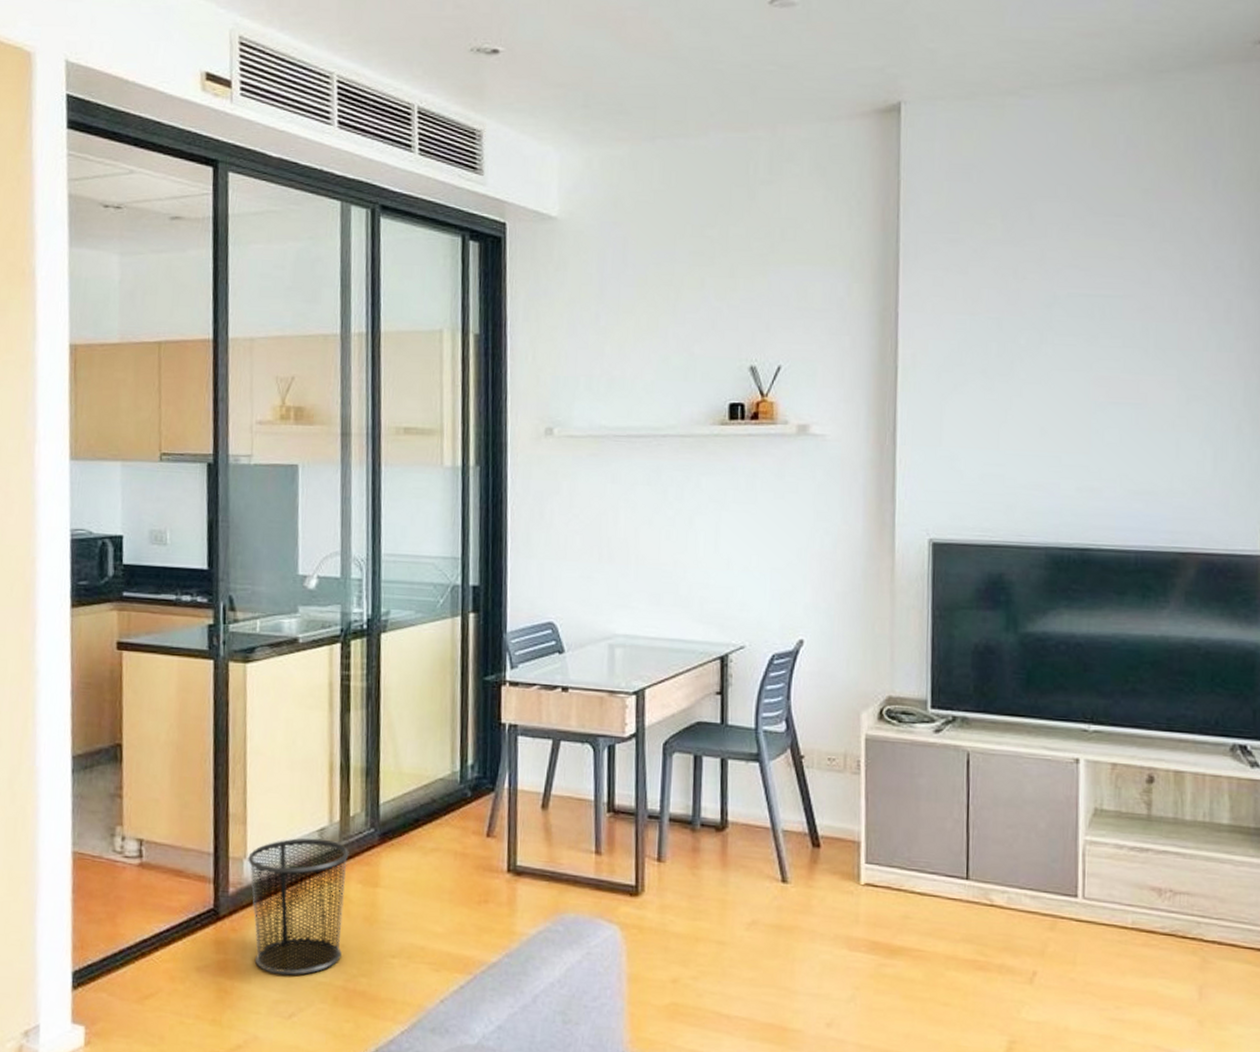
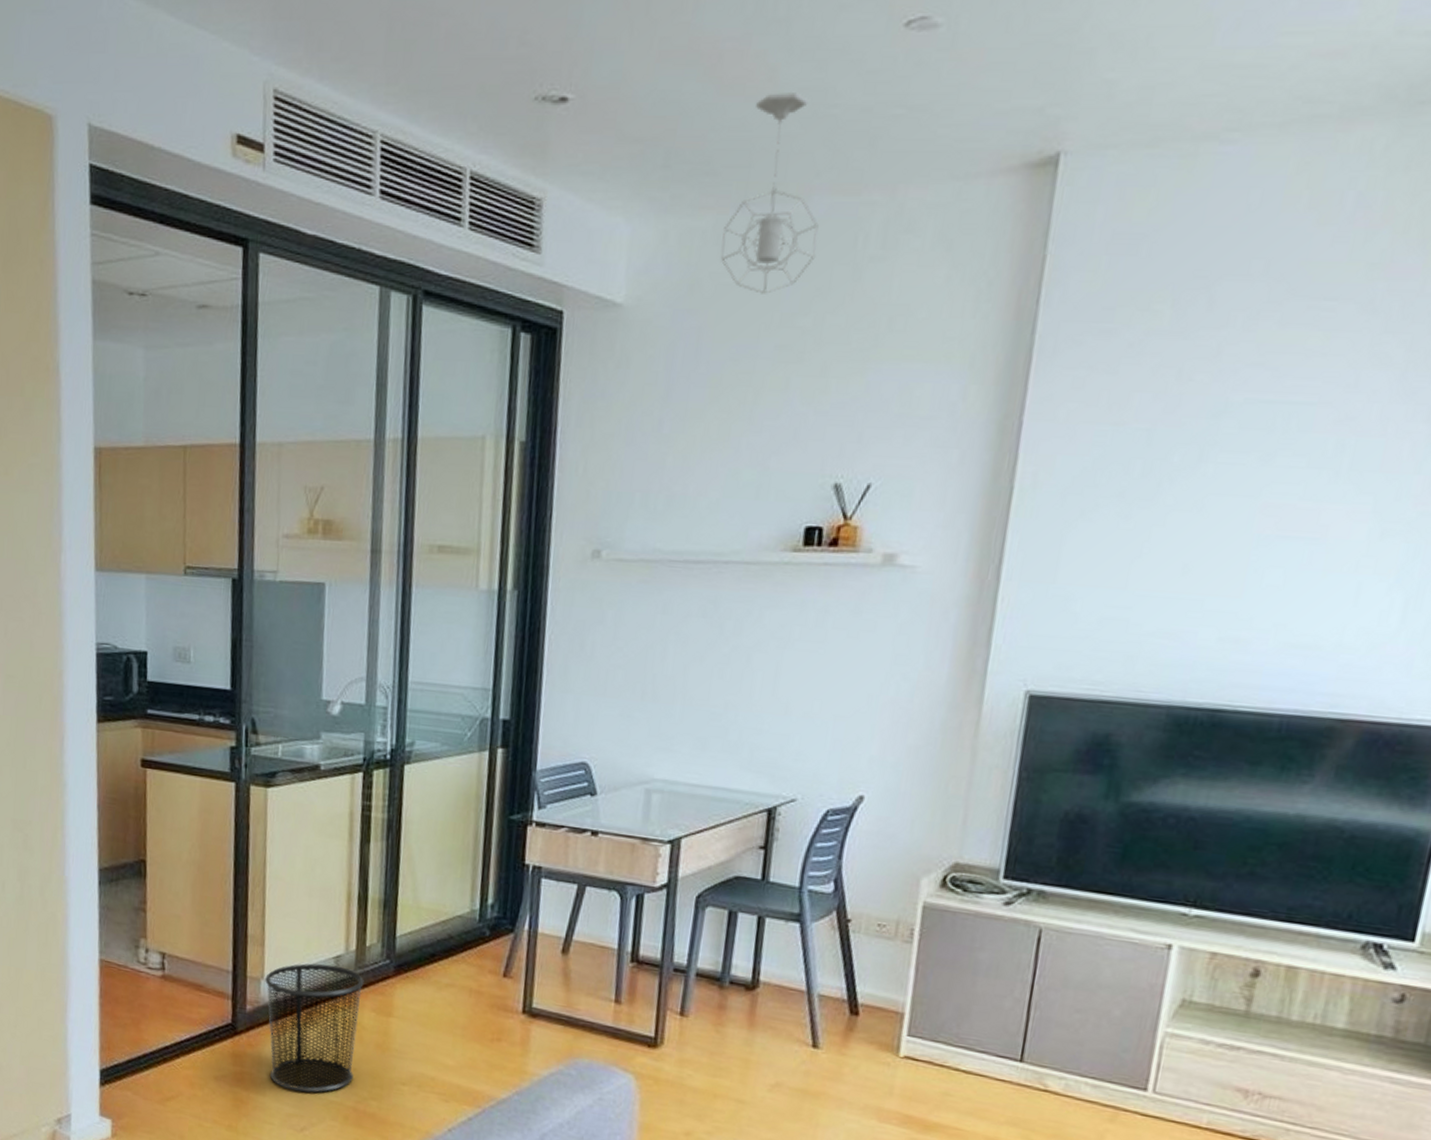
pendant light: none [637,50,717,210] -> present [720,91,819,294]

